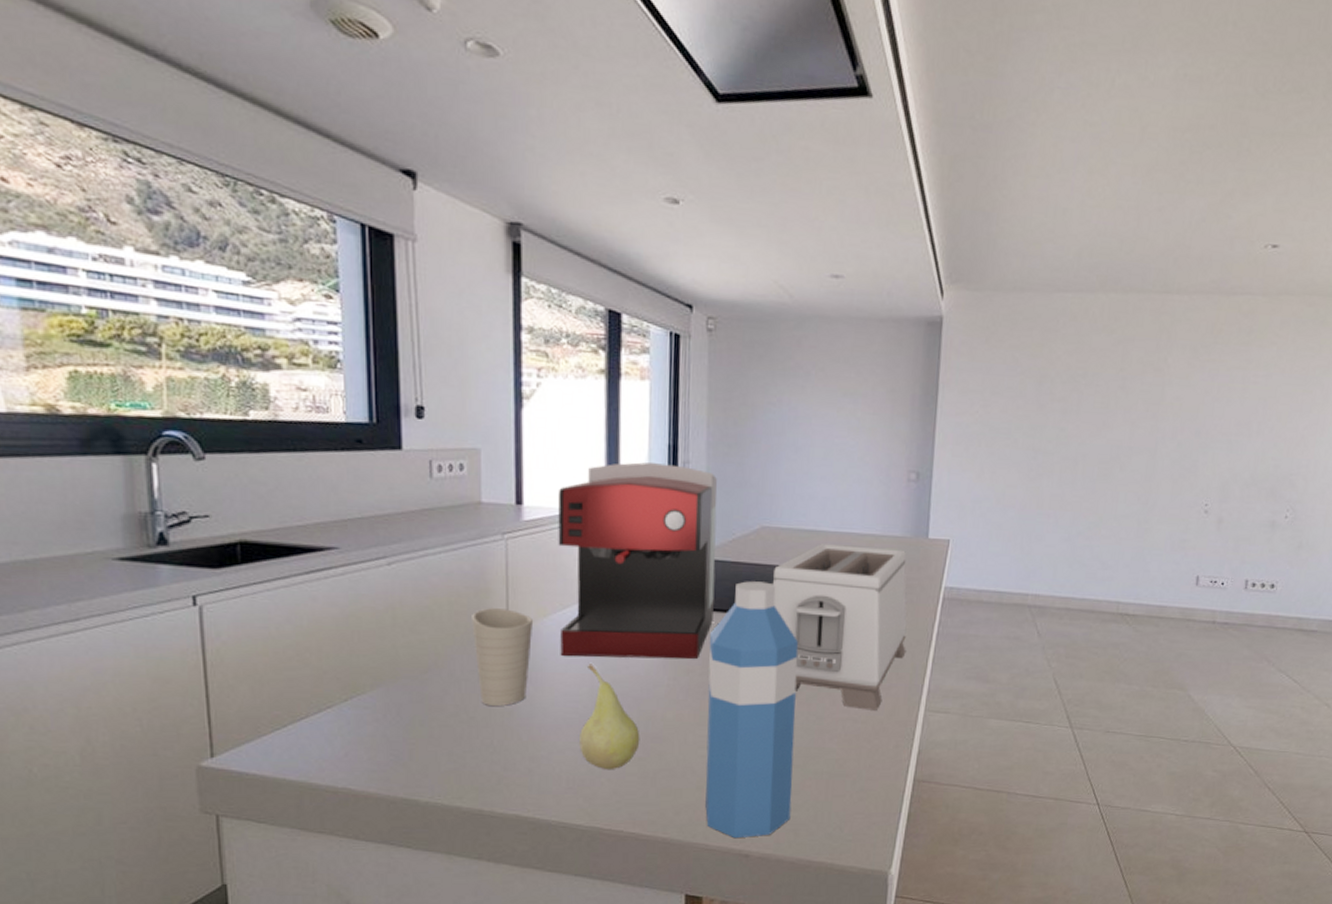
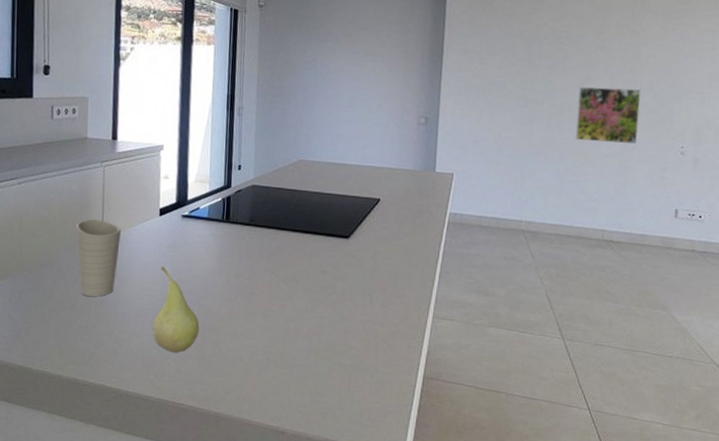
coffee maker: present [558,461,718,660] -> none [140,107,265,266]
water bottle: present [705,581,799,839] -> none [249,203,327,417]
toaster: present [772,544,907,710] -> none [306,174,418,315]
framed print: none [1089,435,1164,501] -> present [575,87,642,144]

